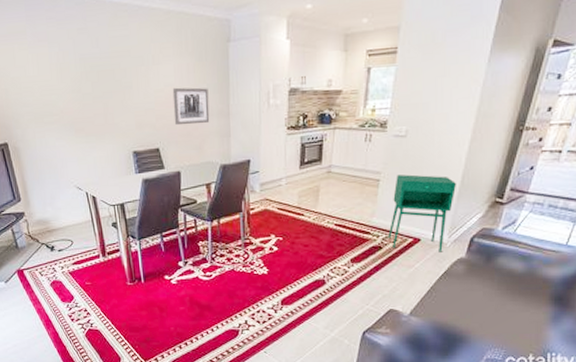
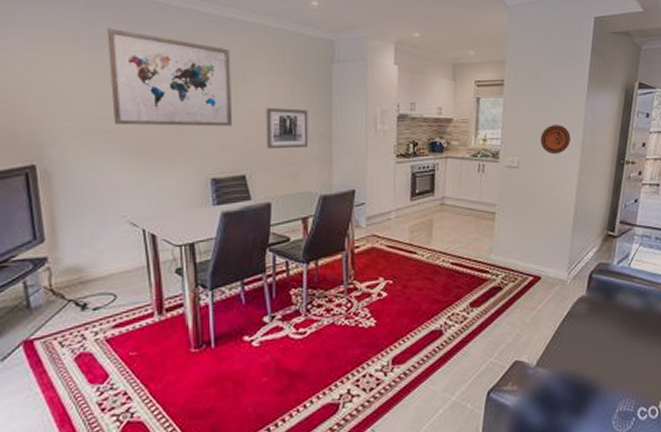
wall art: none [44,24,147,109] -> present [107,27,233,127]
storage cabinet: present [388,174,457,252] -> none [507,207,571,291]
decorative plate: none [431,91,466,123] -> present [540,125,572,155]

